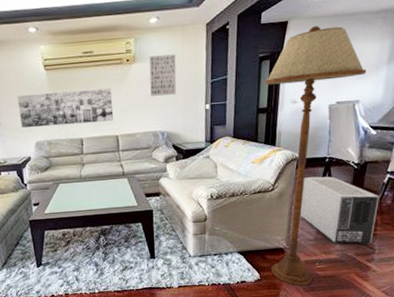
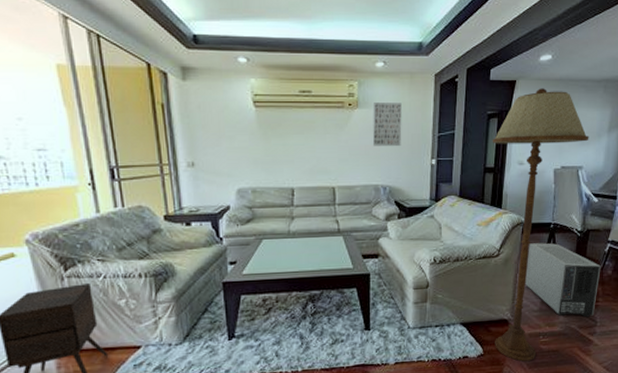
wall art: present [17,88,114,128] -> none [218,132,331,172]

